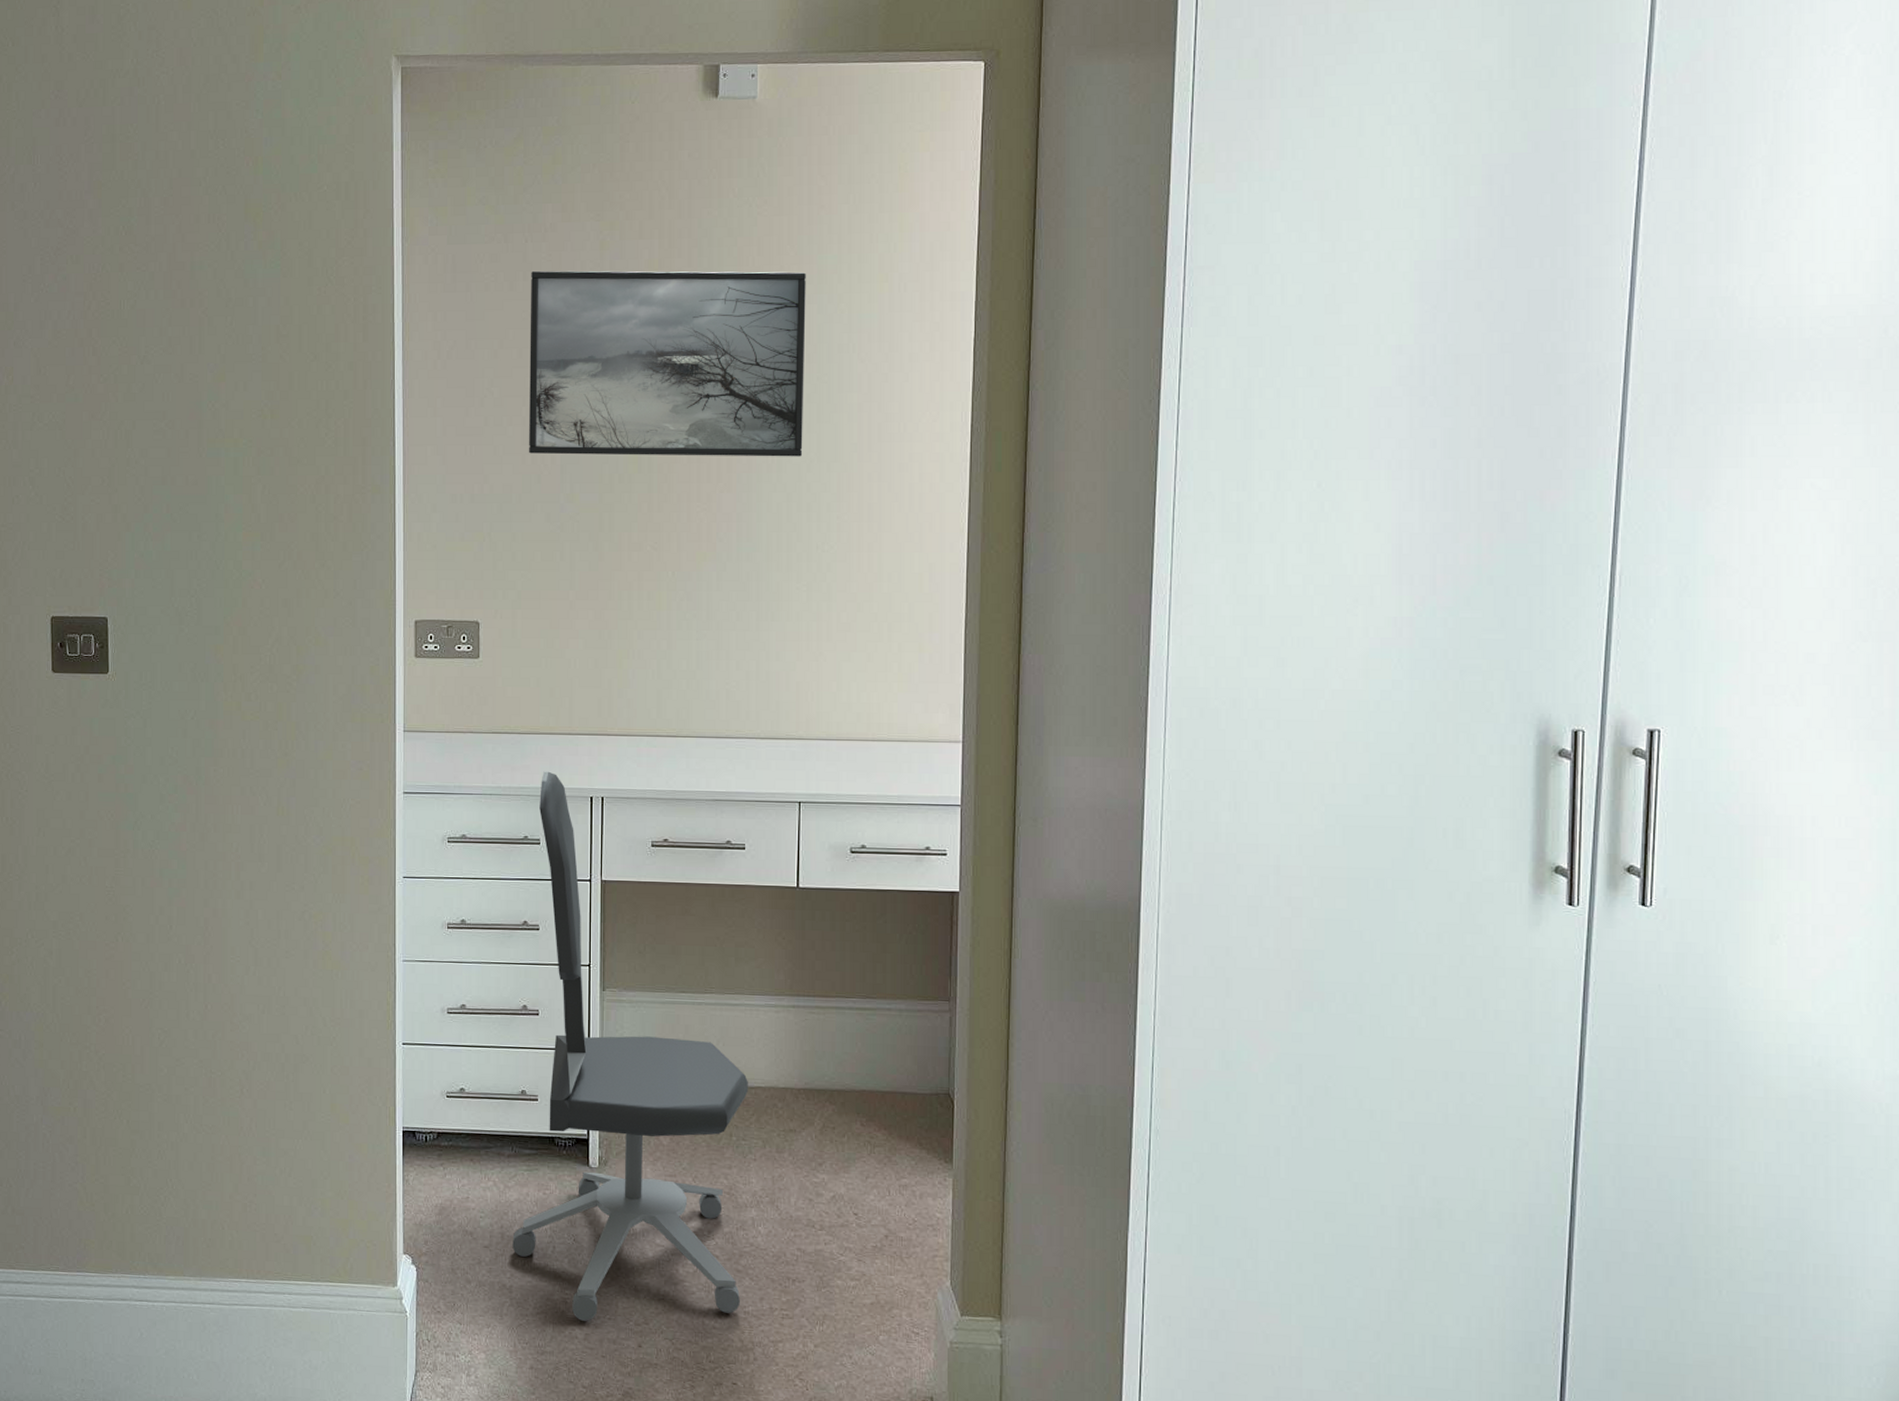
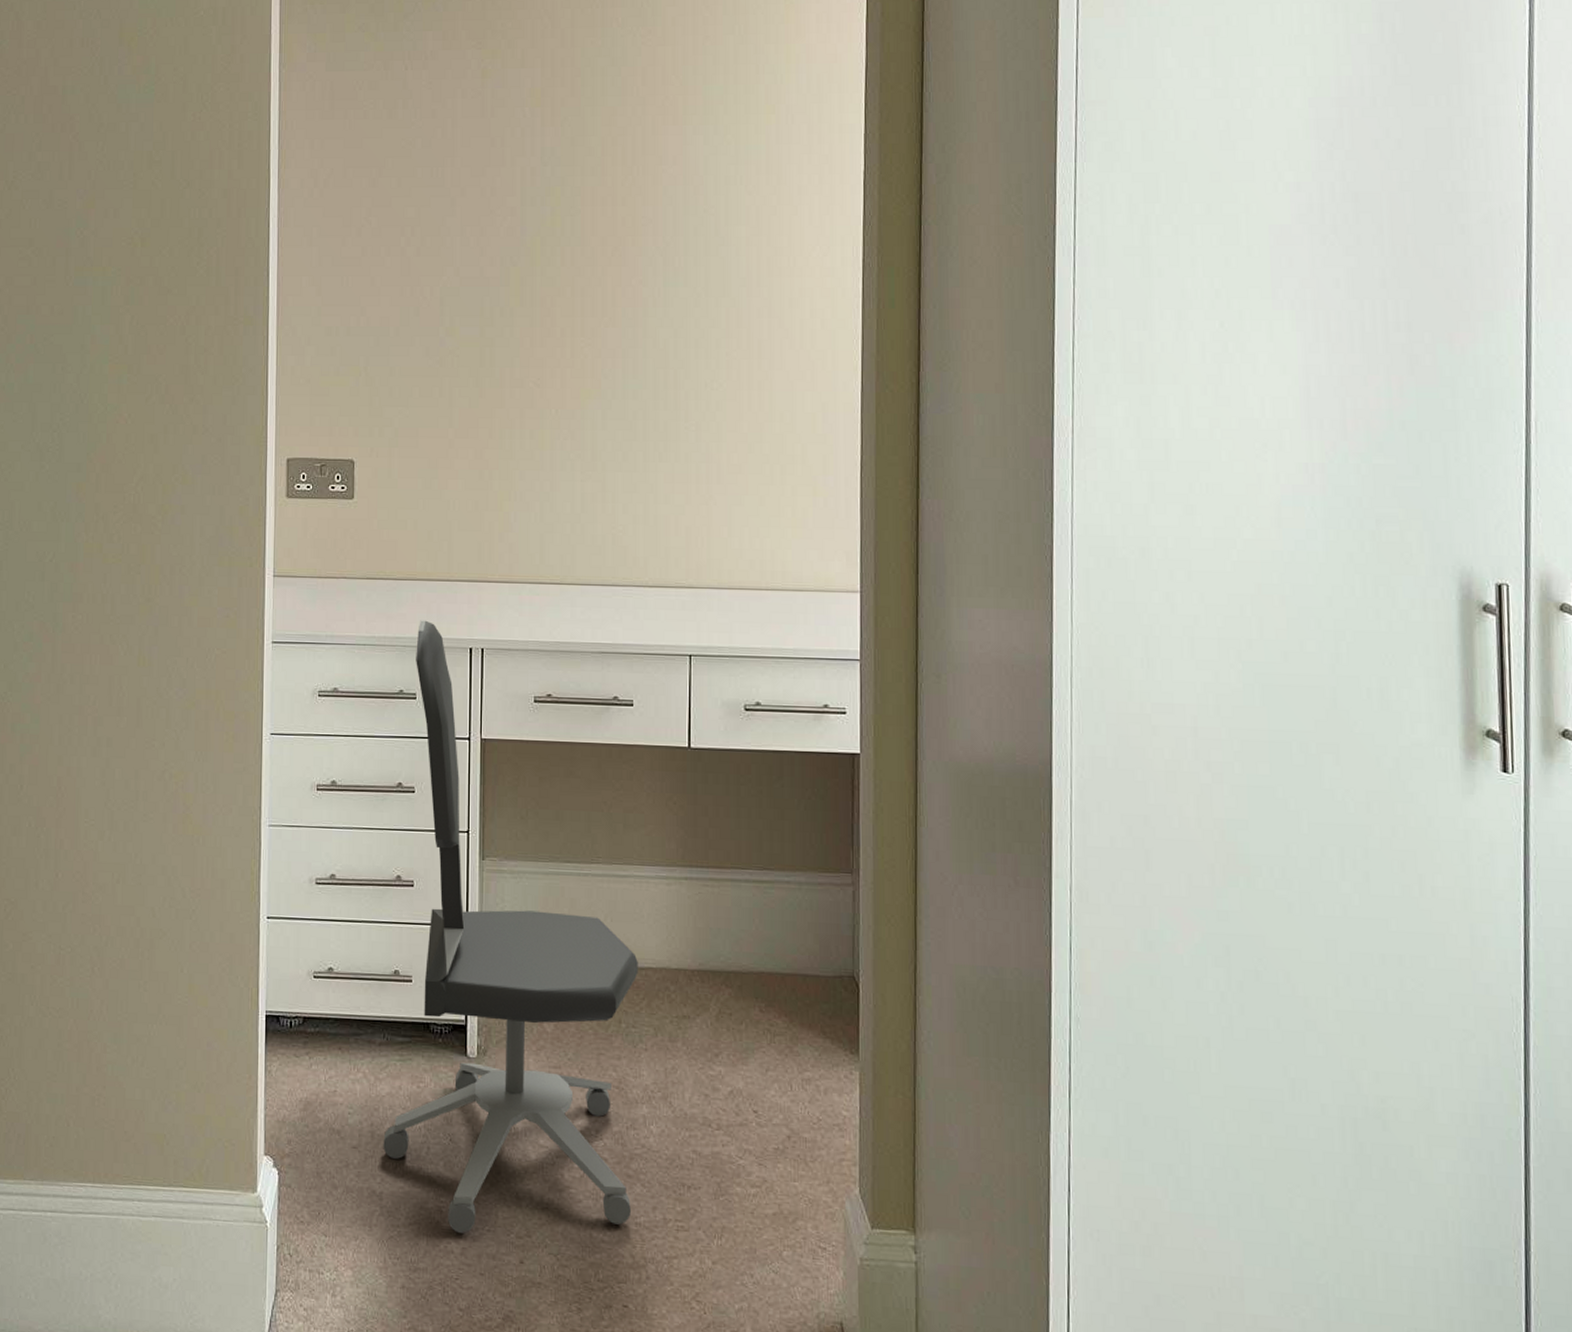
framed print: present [528,271,806,457] -> none [406,99,692,291]

